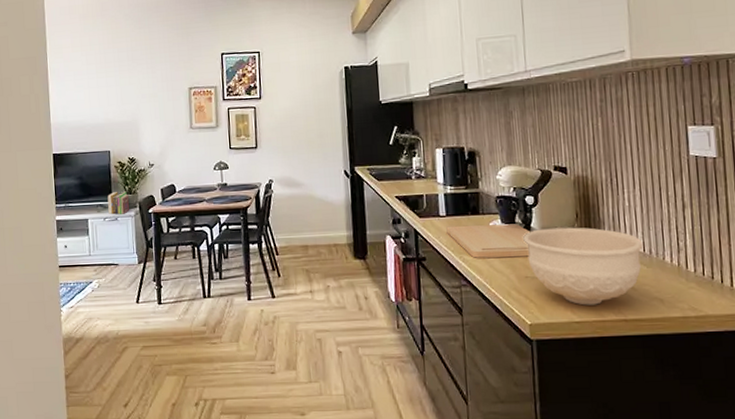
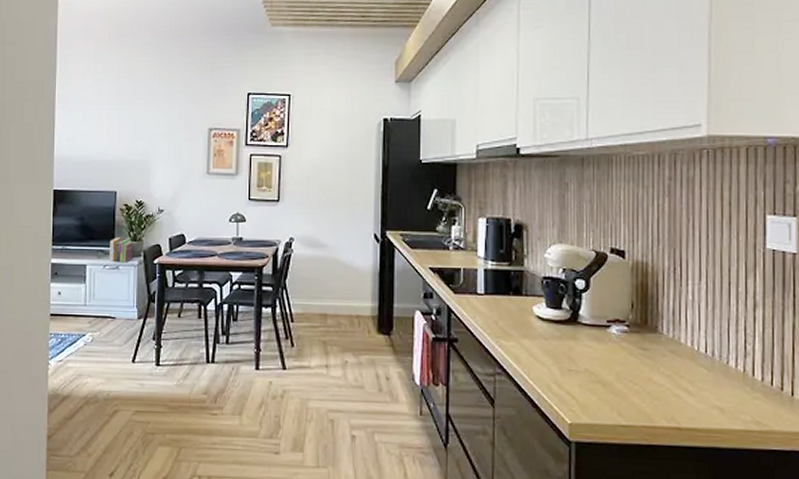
cutting board: present [446,224,531,258] -> none [484,306,579,348]
bowl: present [522,227,643,305] -> none [568,317,705,408]

